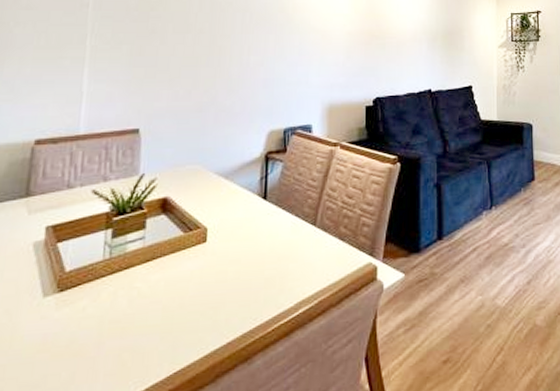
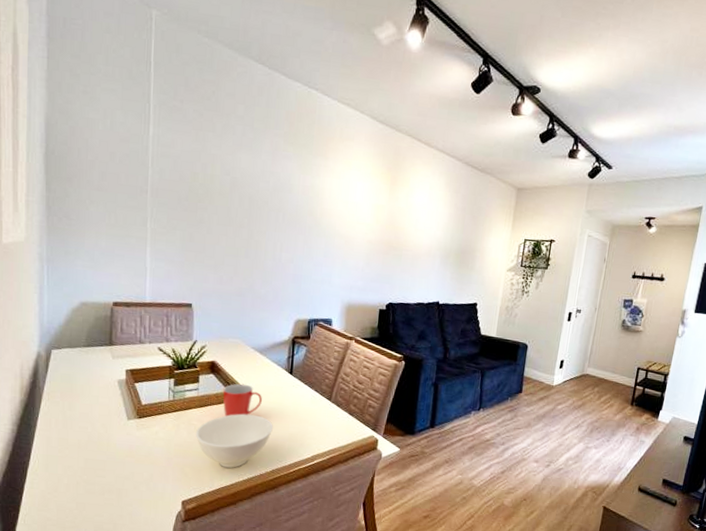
bowl: none [139,260,245,343] -> present [196,414,274,469]
mug: none [176,221,229,269] -> present [222,383,262,417]

